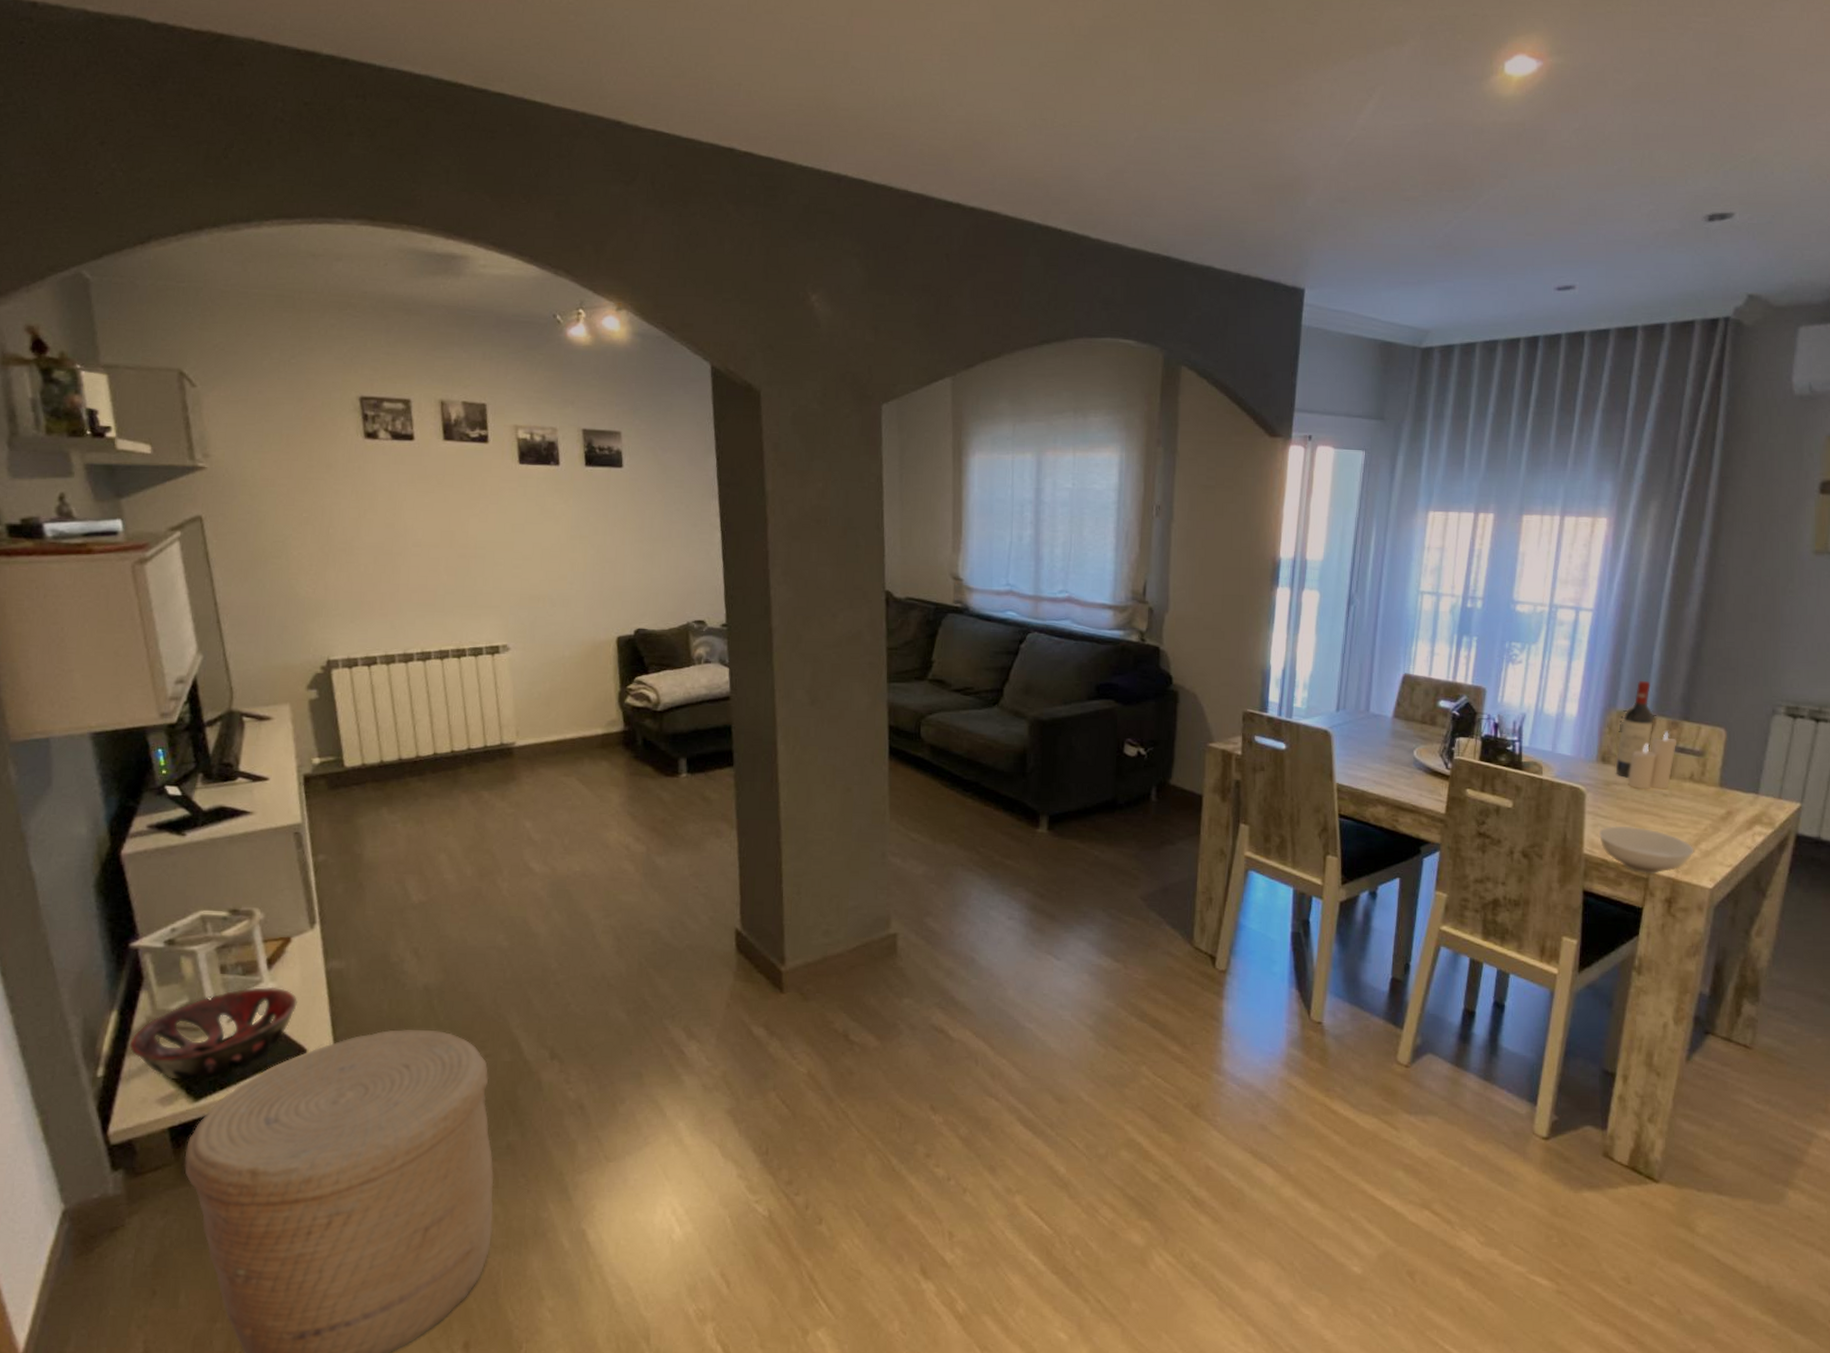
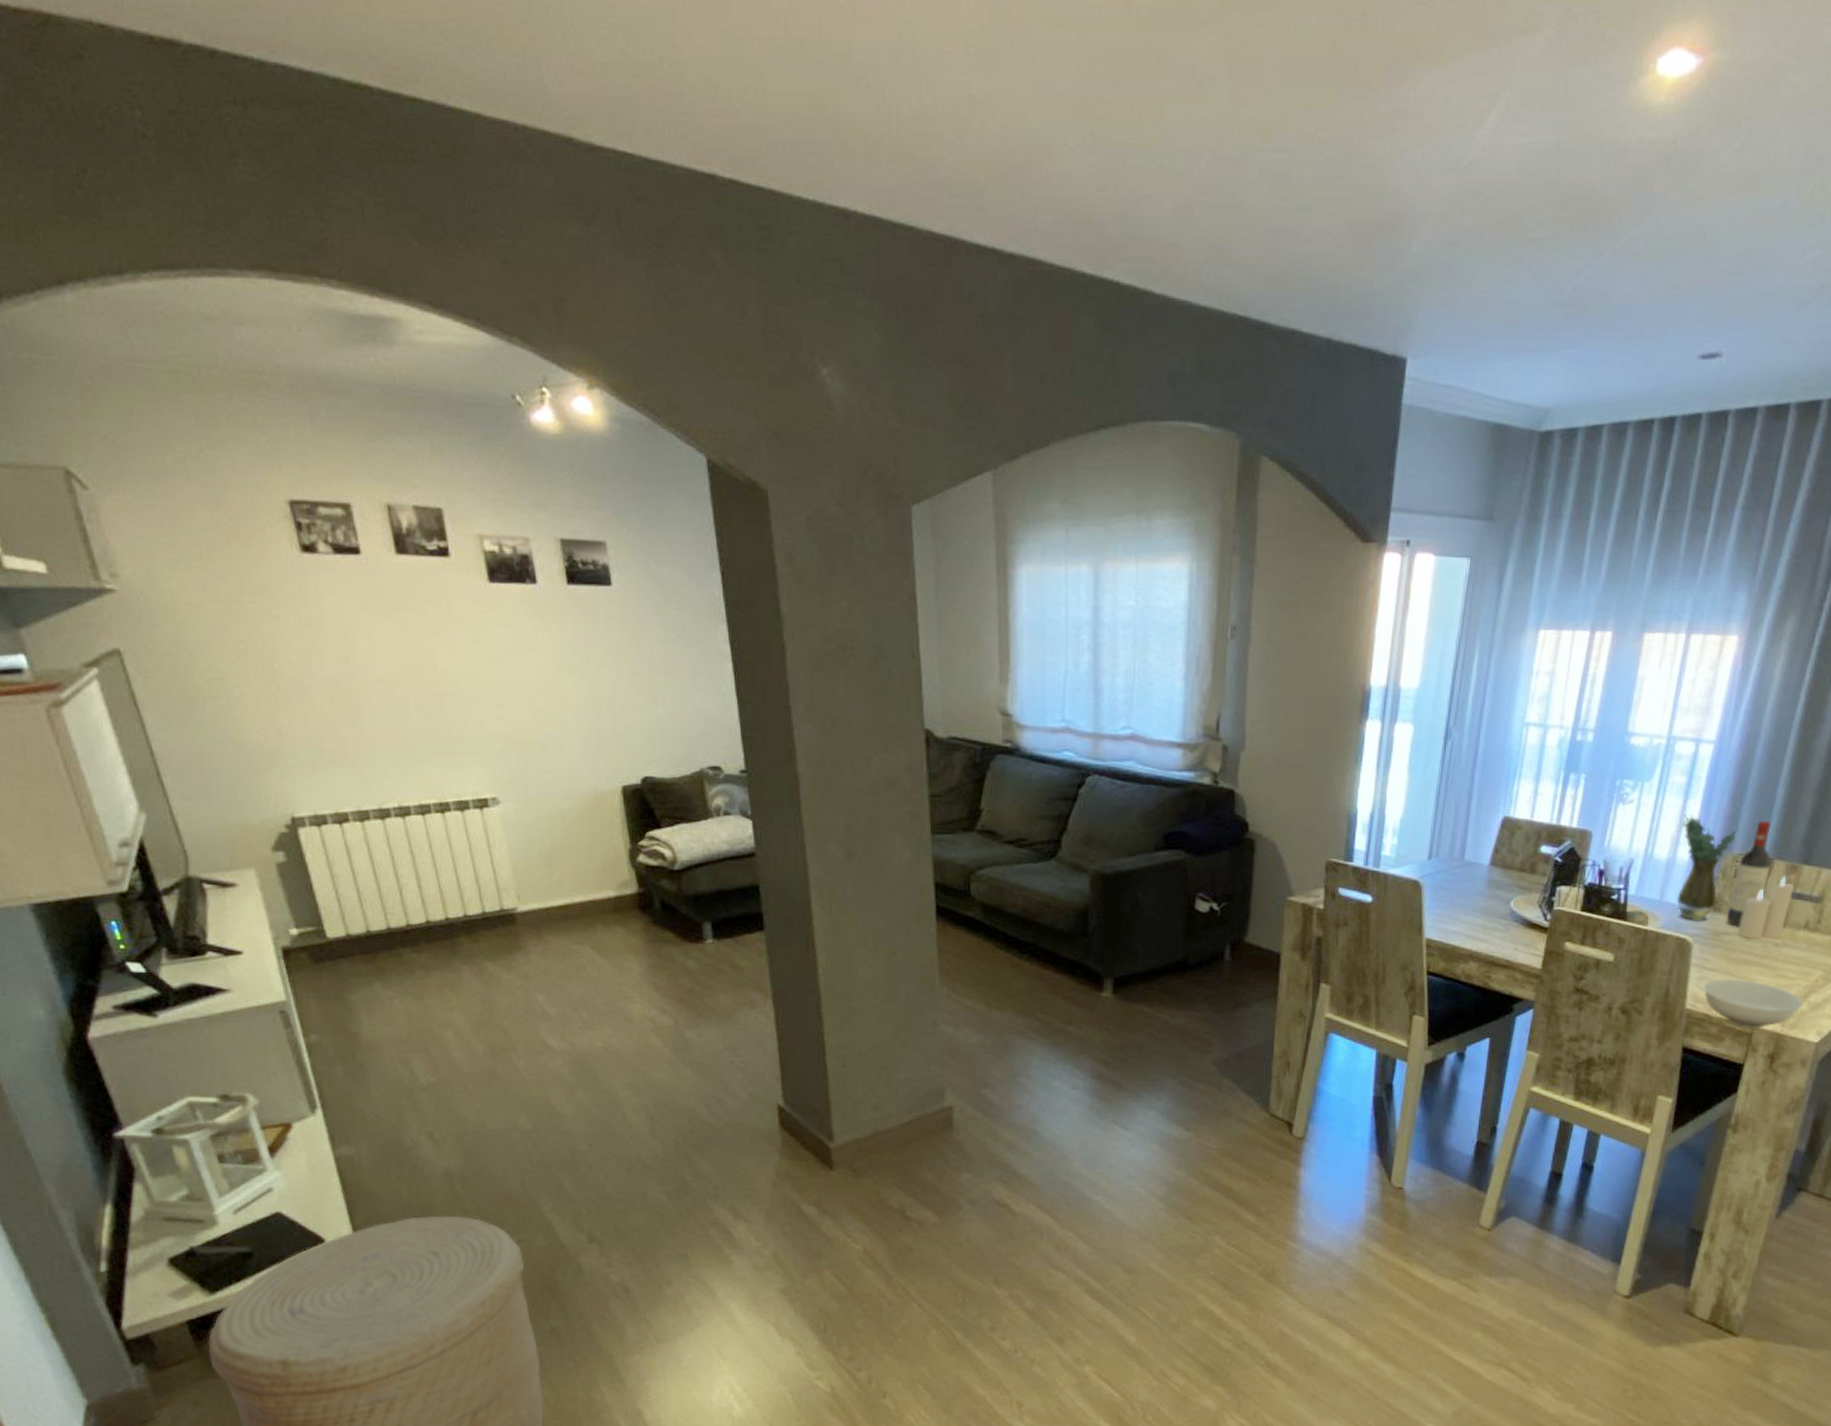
decorative bowl: present [129,986,298,1080] -> none [130,1175,308,1273]
vase: none [1568,674,1618,772] -> present [1676,814,1736,921]

